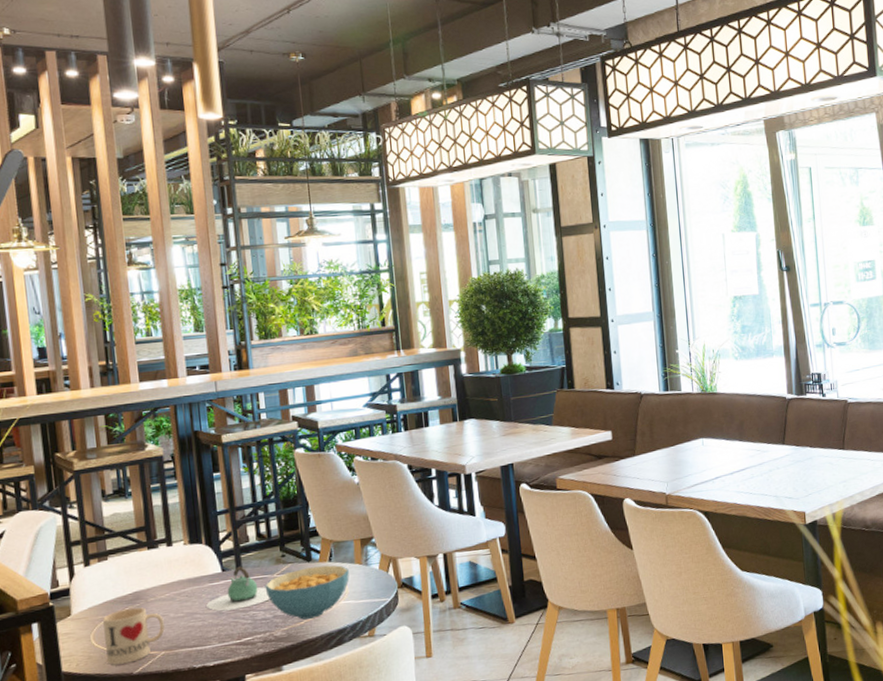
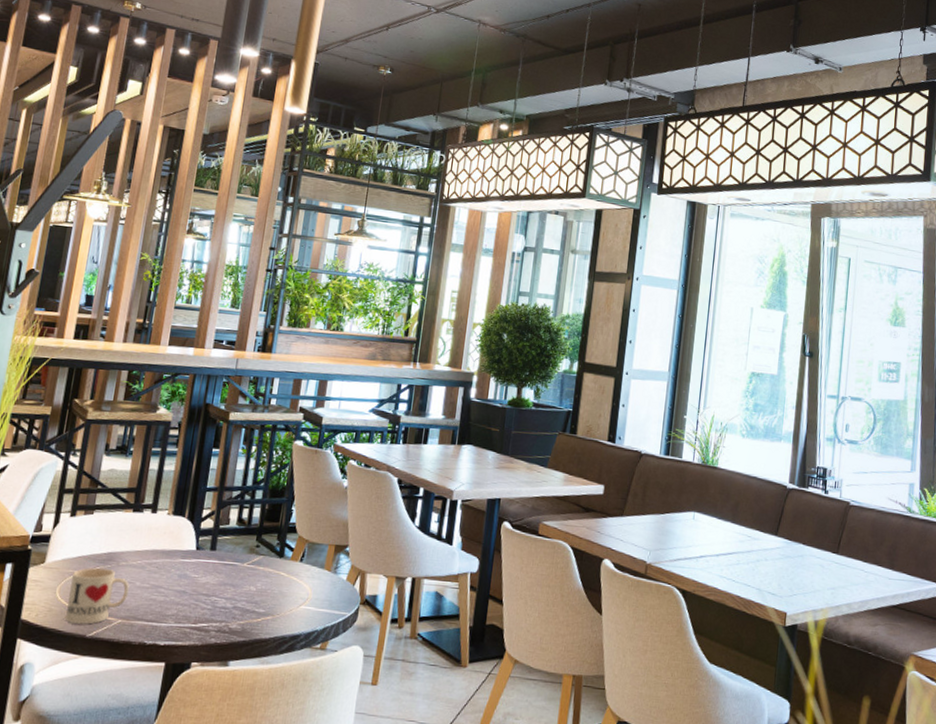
teapot: present [206,566,270,611] -> none [172,547,235,592]
cereal bowl: present [265,565,350,620] -> none [232,563,317,618]

